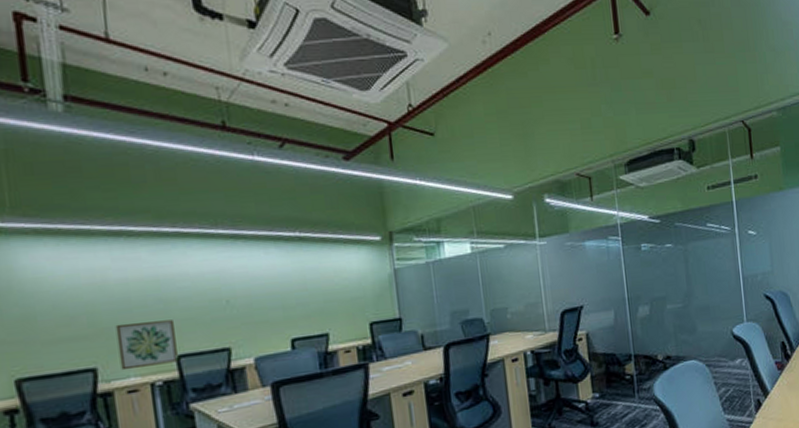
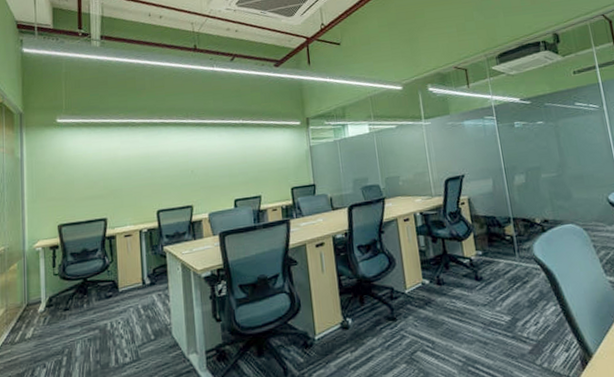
wall art: present [115,320,178,371] -> none [120,184,158,221]

